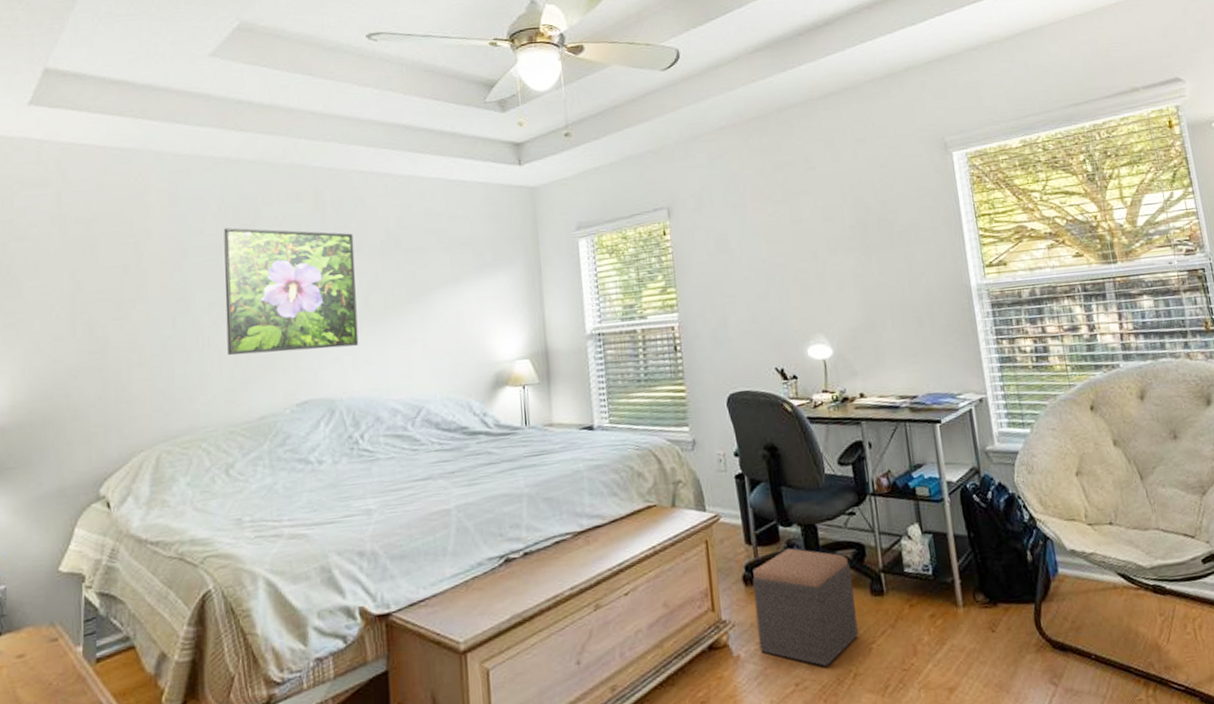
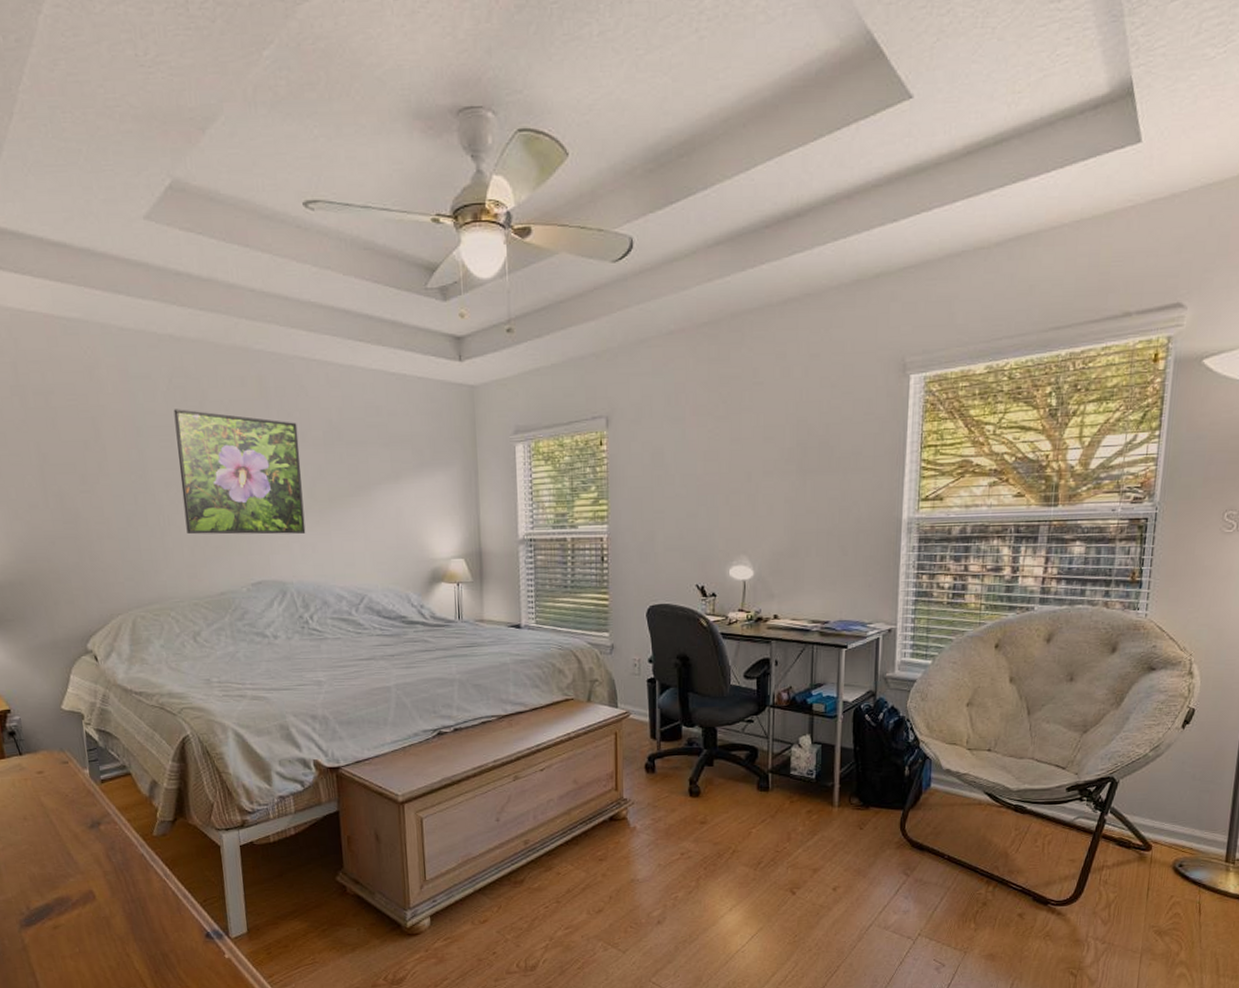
footstool: present [752,548,859,667] -> none [653,745,743,842]

